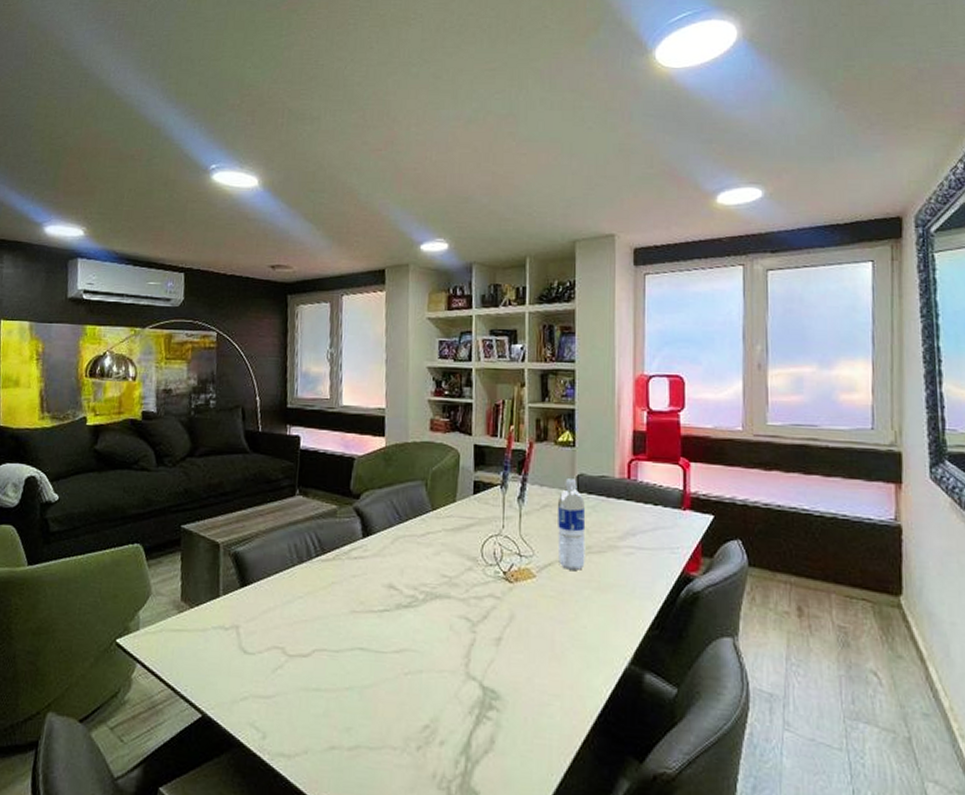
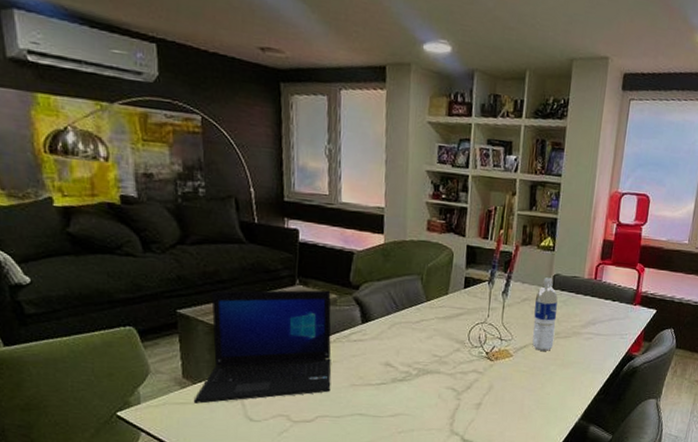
laptop: none [189,500,331,631] -> present [193,290,331,404]

